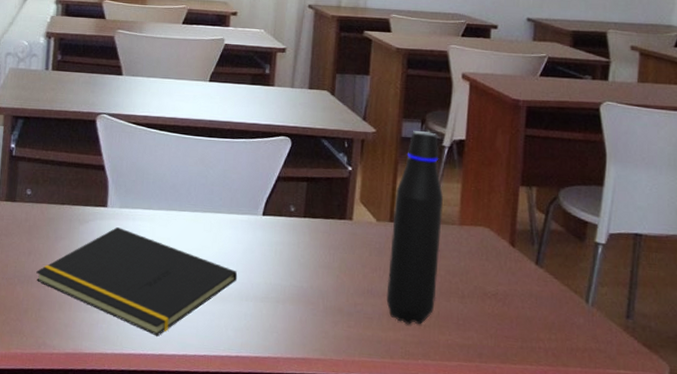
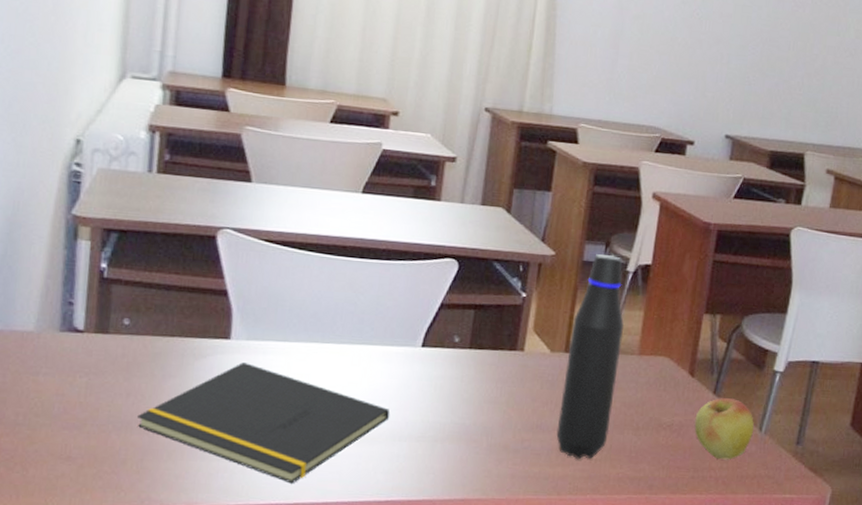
apple: none [519,268,581,332] -> present [694,398,754,460]

